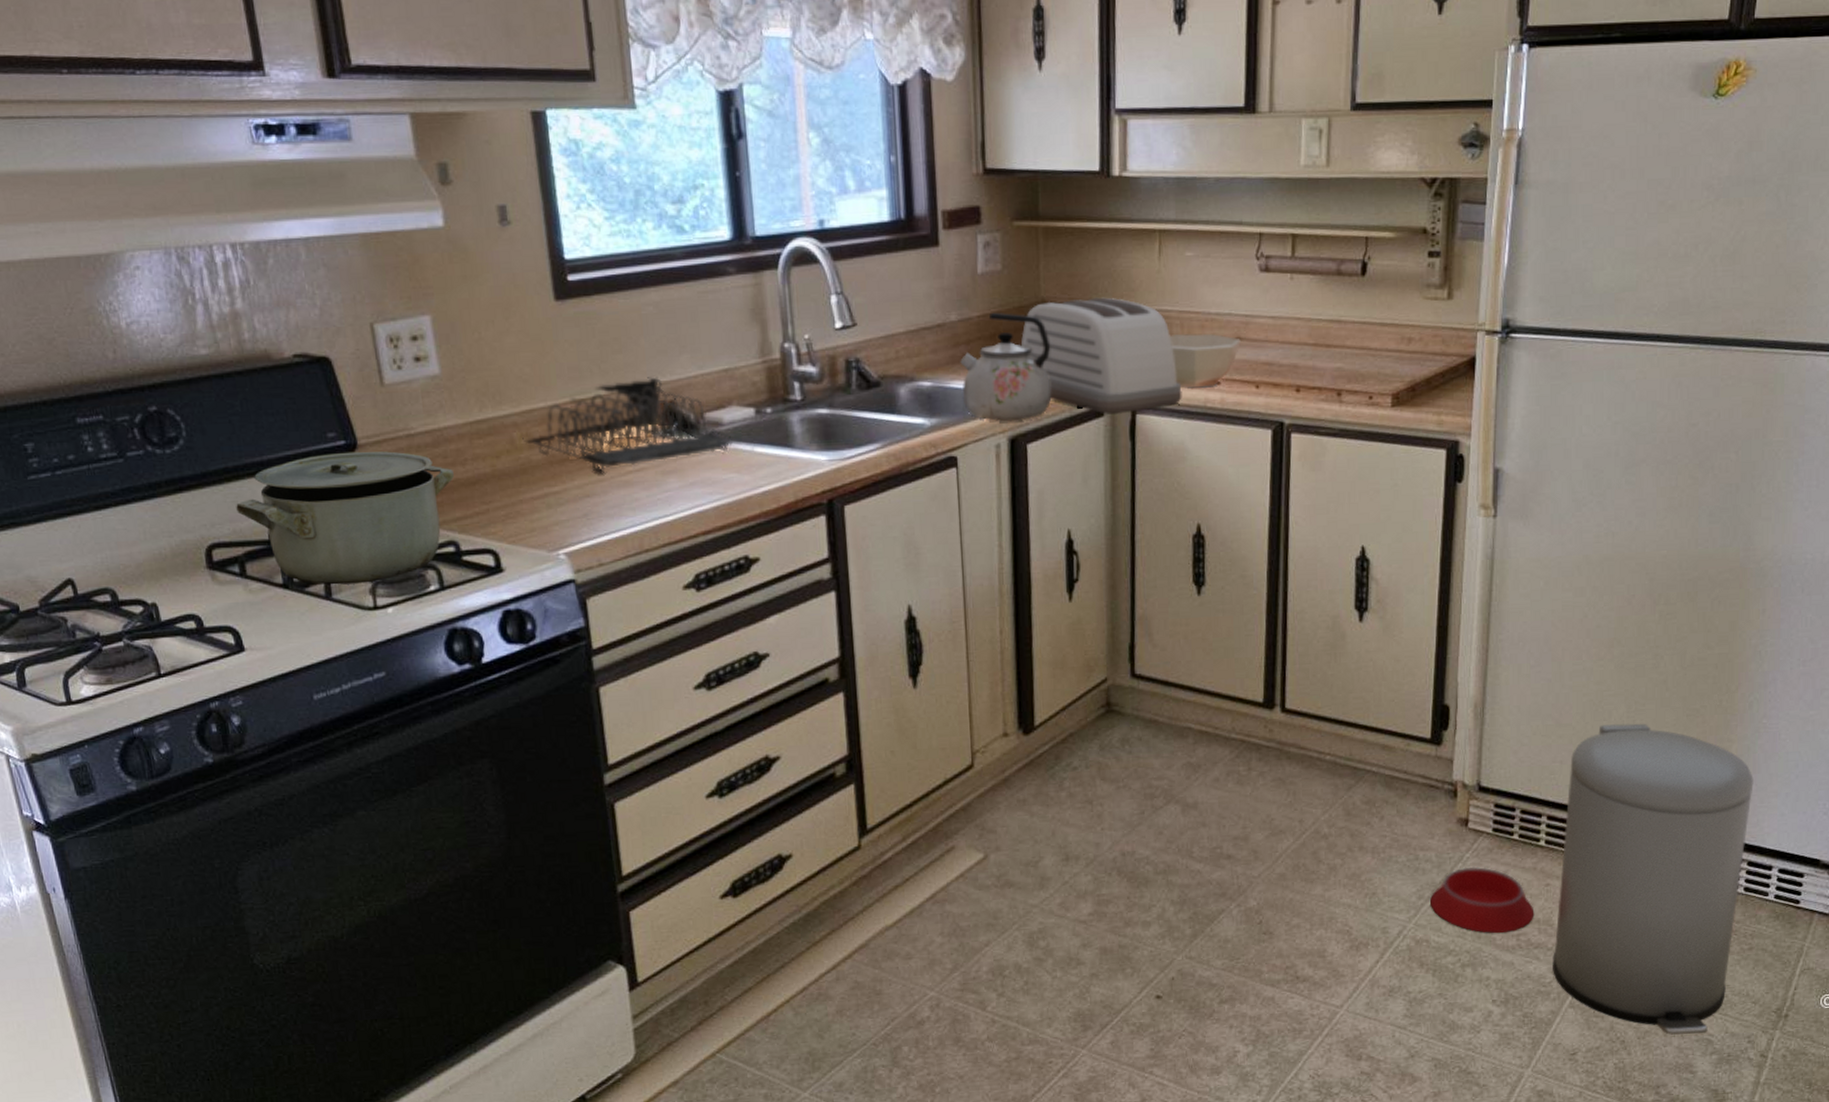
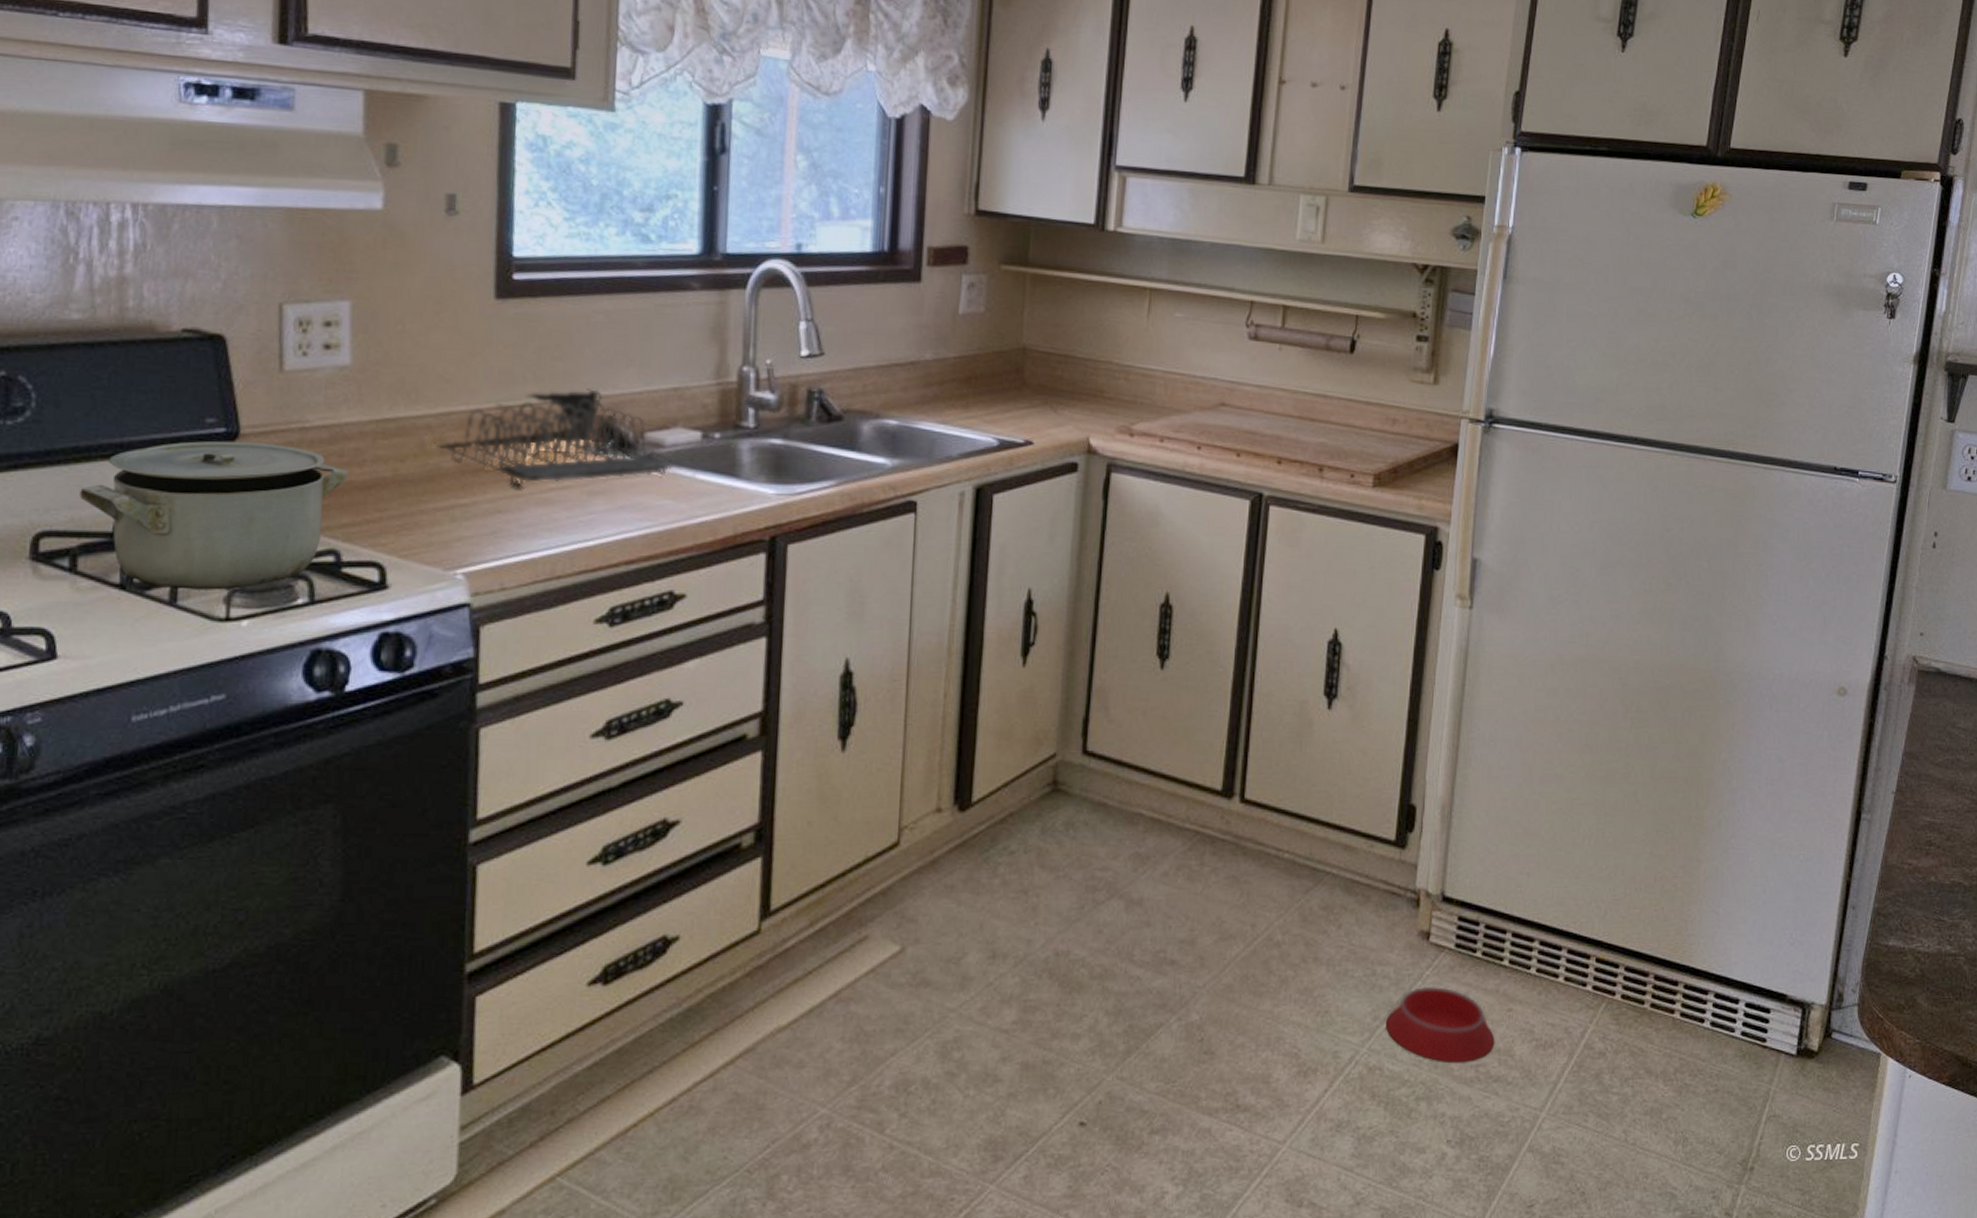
kettle: present [960,312,1052,422] -> none [929,354,1028,470]
toaster: present [1021,297,1182,415] -> none [998,349,1161,471]
bowl: present [1169,333,1241,388] -> none [1152,394,1225,451]
pedal bin: present [1553,723,1754,1035] -> none [1512,836,1722,1187]

